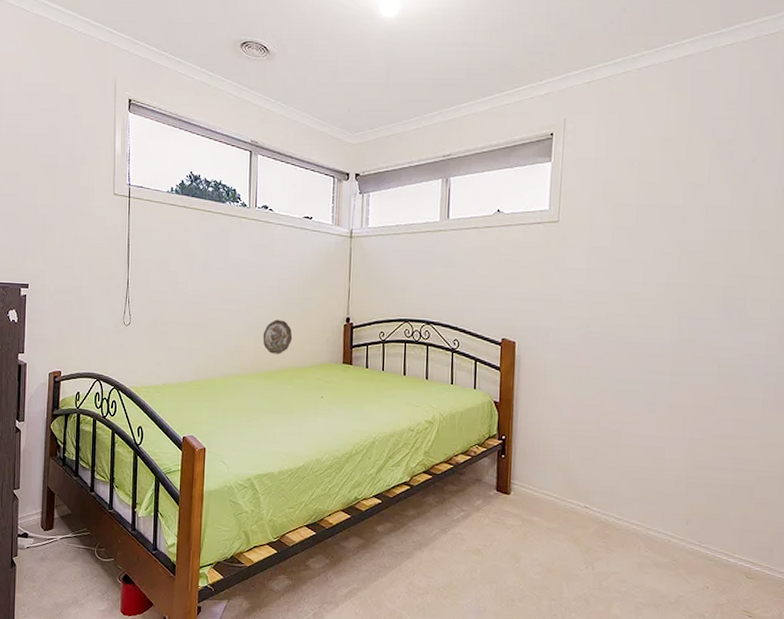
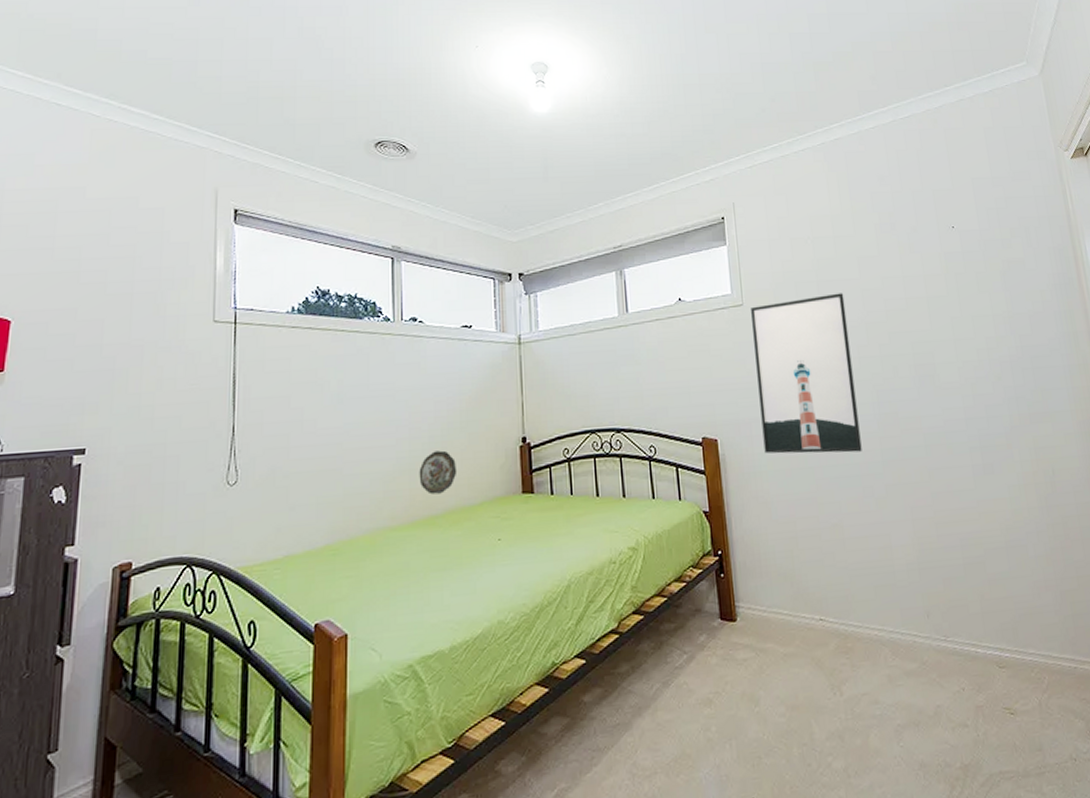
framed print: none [558,218,663,371] -> present [750,293,862,454]

